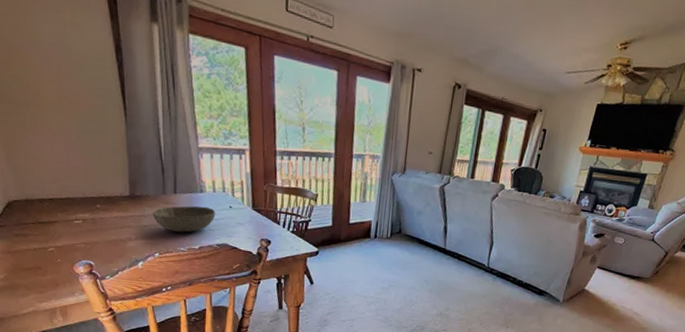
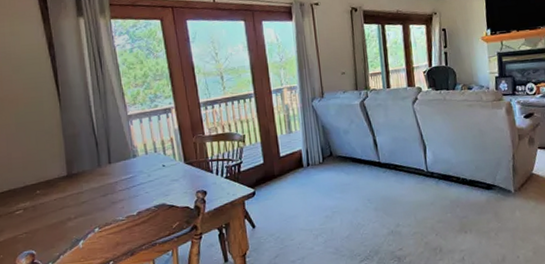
bowl: present [152,206,216,233] -> none [89,170,150,203]

